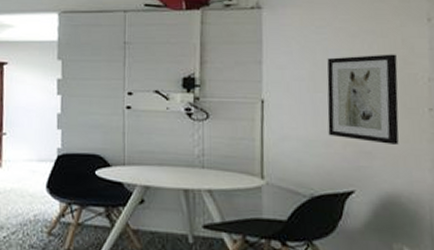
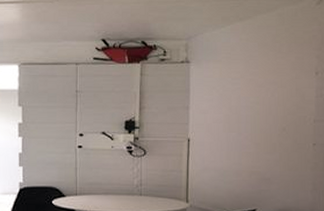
wall art: present [327,54,399,145] -> none [238,101,292,172]

